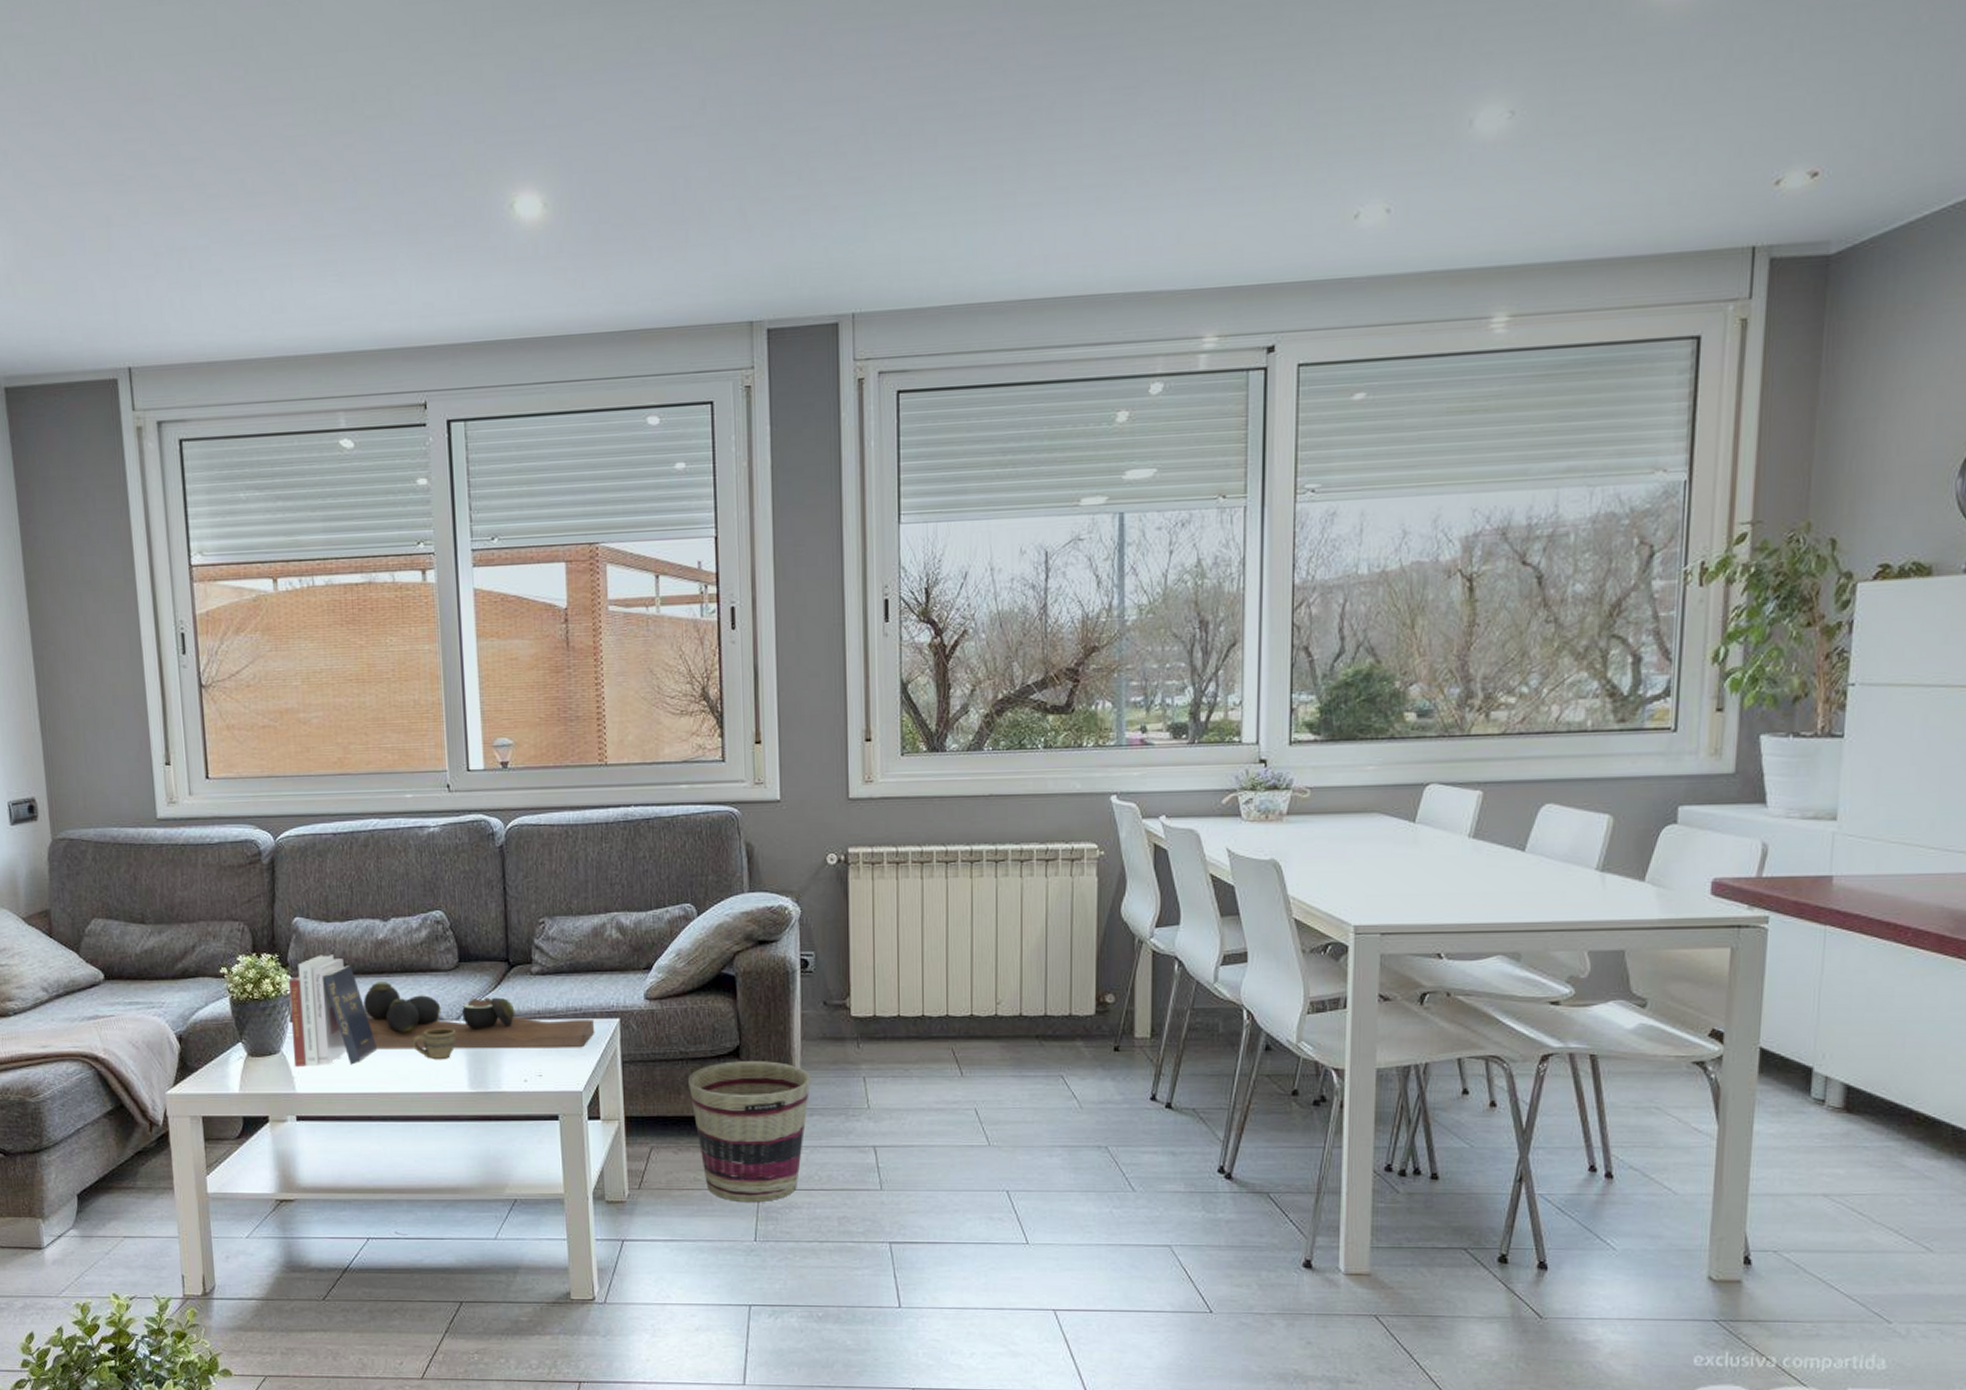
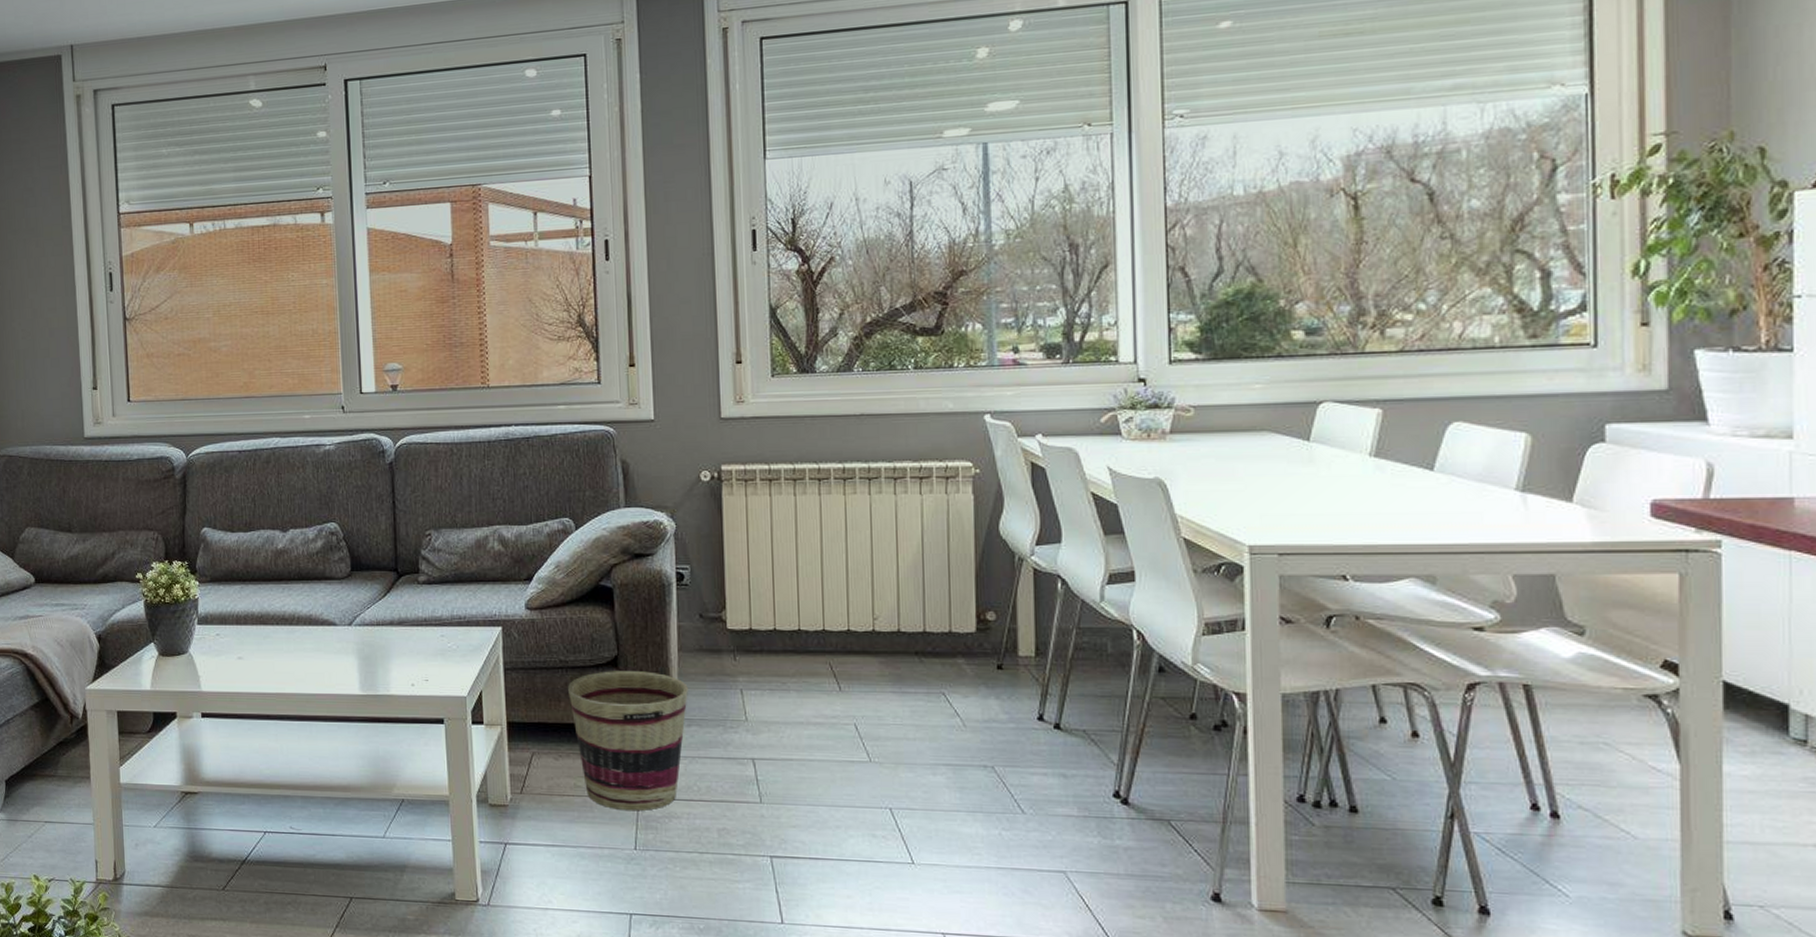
books: present [288,955,378,1067] -> none [196,562,276,667]
decorative tray: present [364,980,595,1050] -> none [264,587,479,655]
cup: present [411,1028,456,1060] -> none [307,633,349,663]

